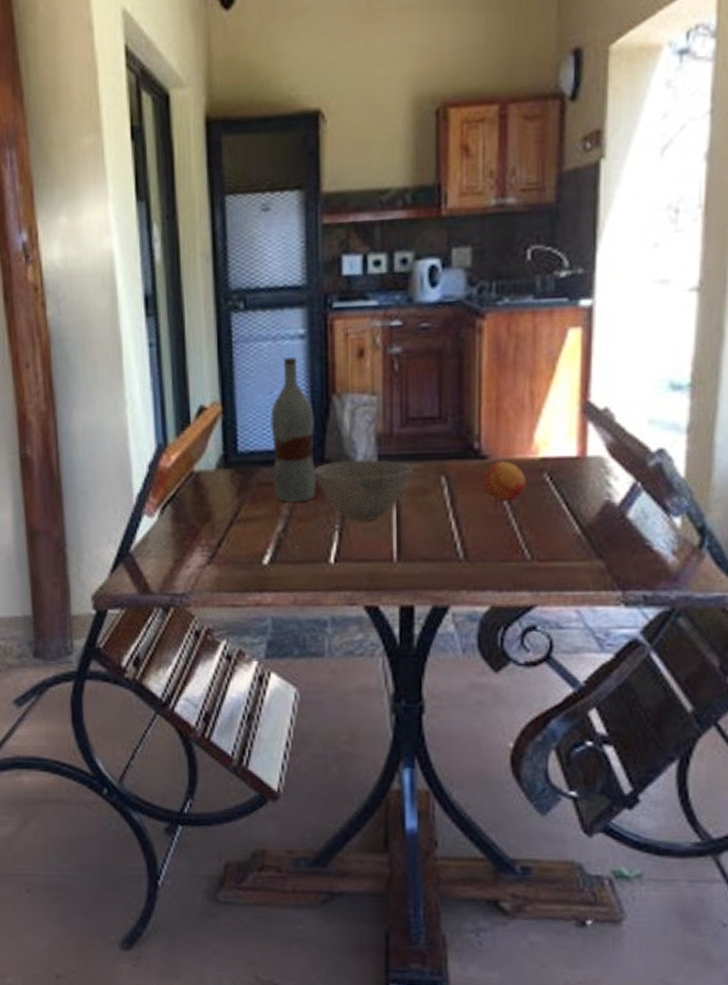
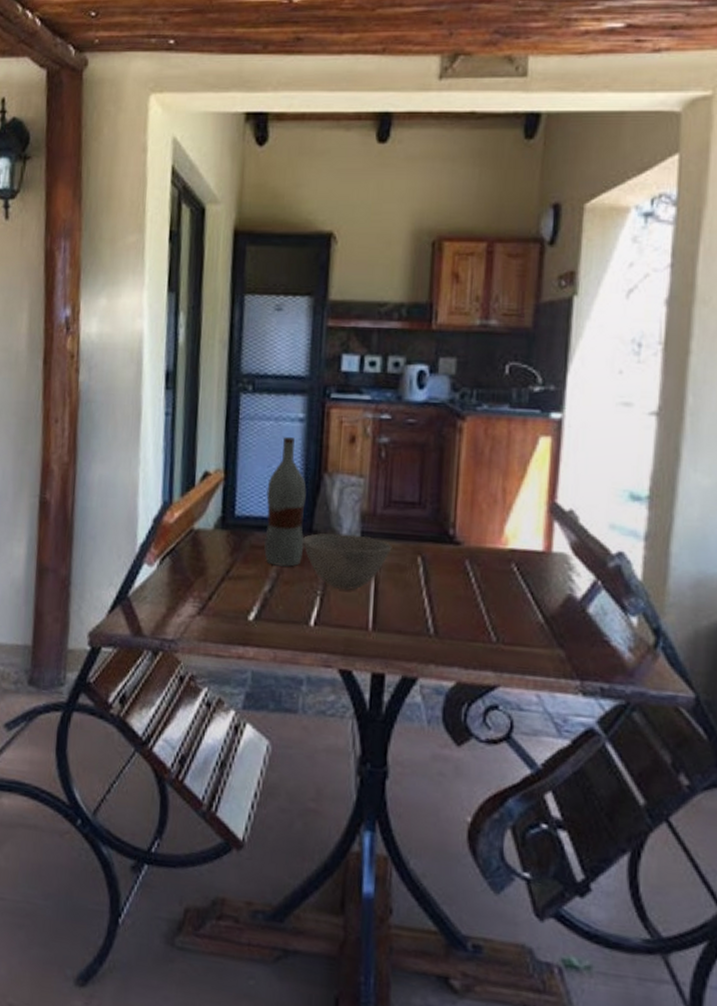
fruit: present [482,460,526,502] -> none [454,547,496,586]

